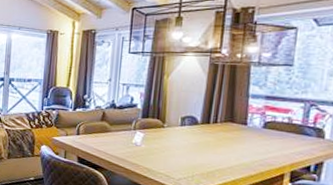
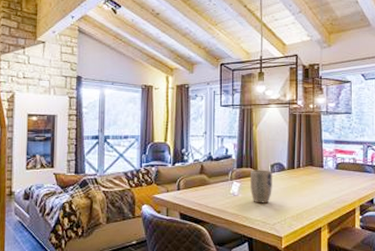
plant pot: none [155,121,183,157] -> present [250,170,272,204]

